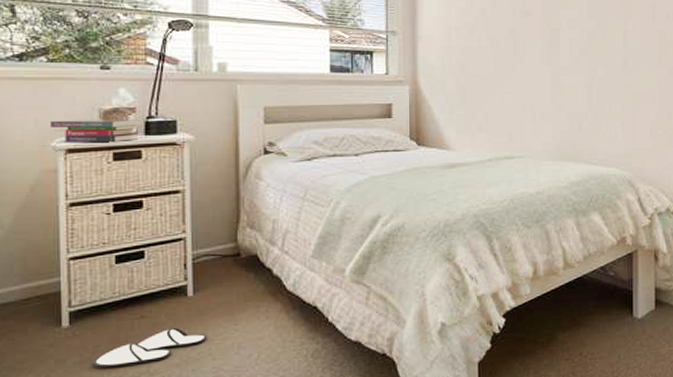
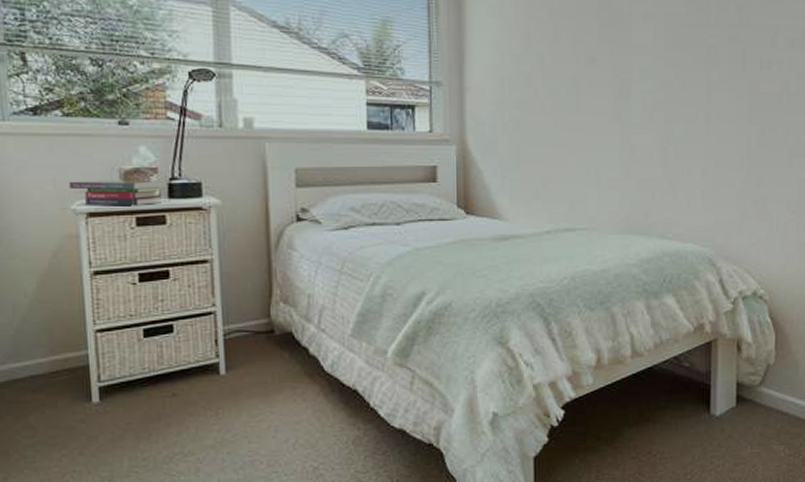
slippers: present [92,327,207,369] -> none [124,407,242,448]

